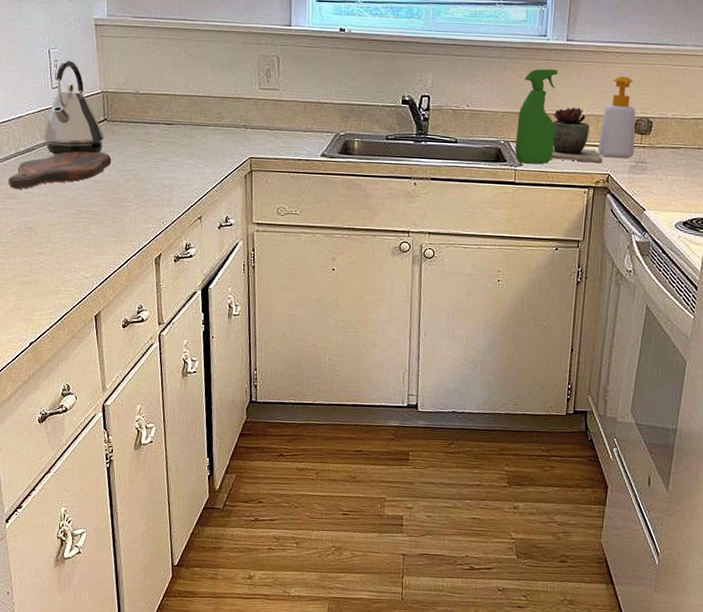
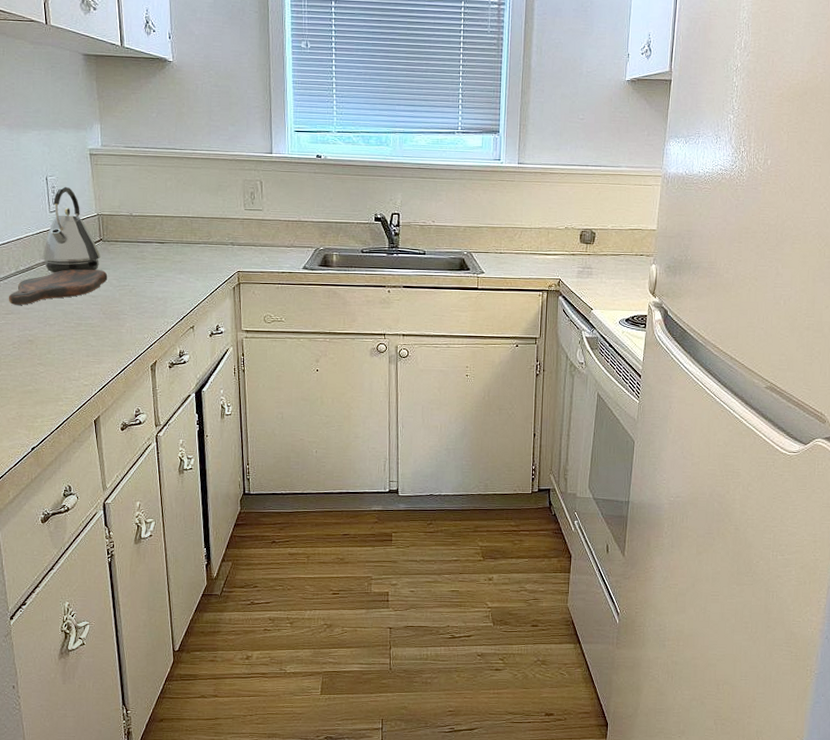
spray bottle: present [515,68,558,164] -> none [477,188,512,272]
succulent plant: present [550,107,603,162] -> none [508,221,554,269]
soap bottle: present [597,76,636,158] -> none [549,193,581,265]

